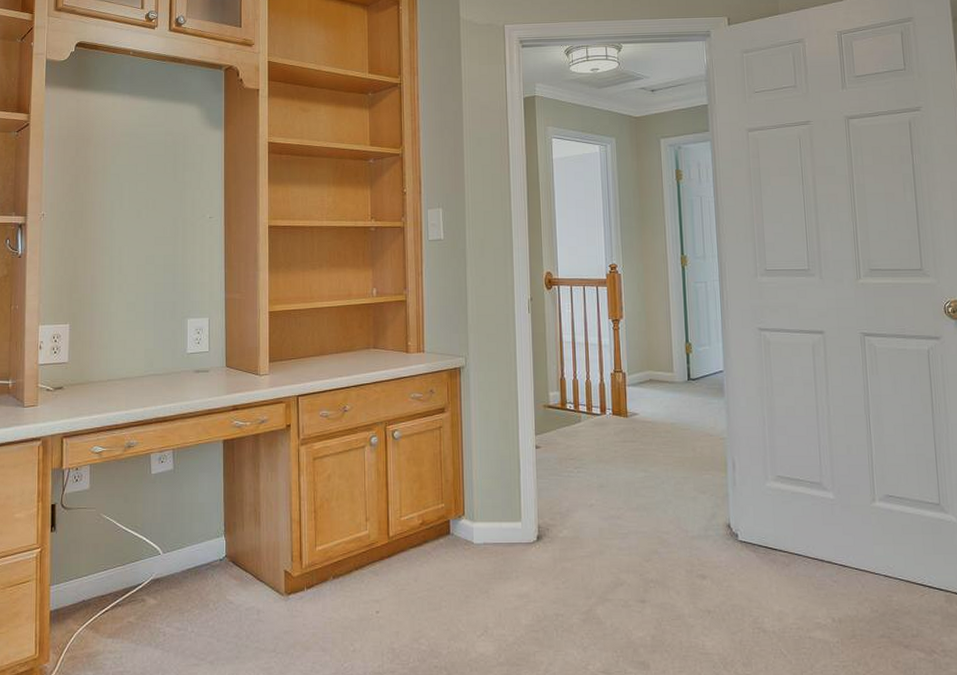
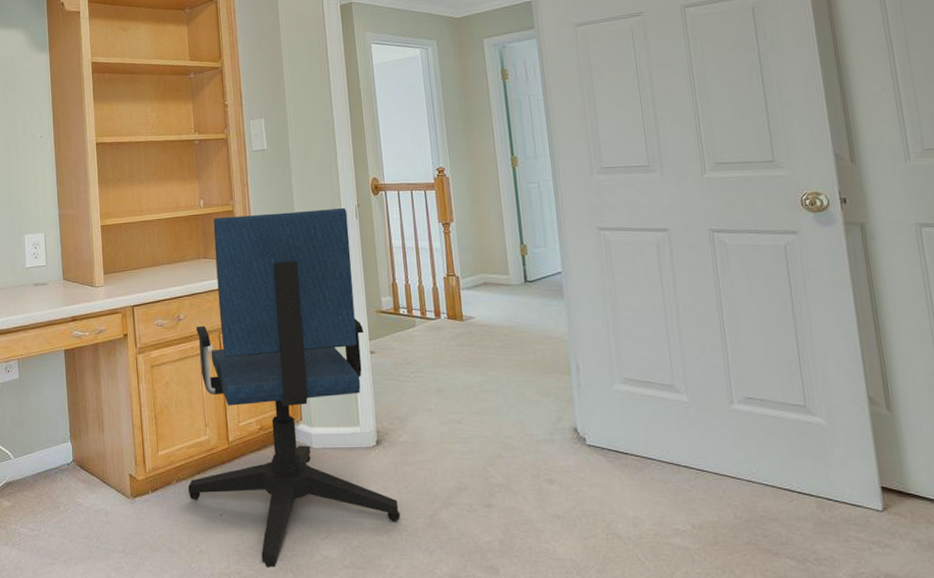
office chair: none [344,301,557,666] -> present [187,207,401,567]

